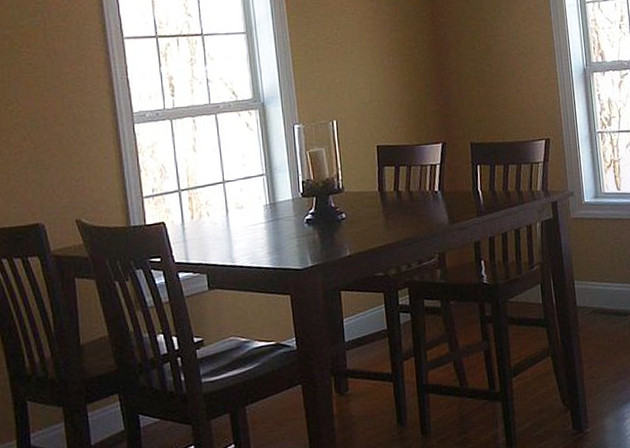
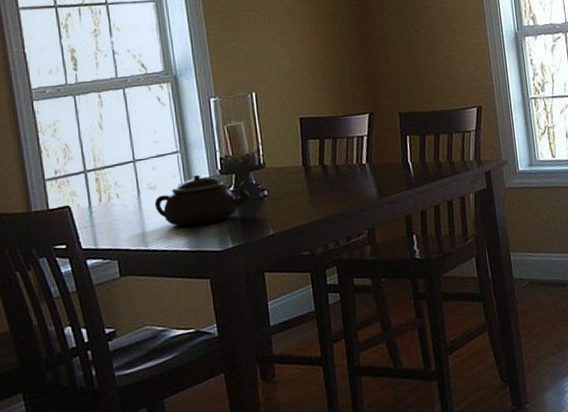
teapot: none [241,196,329,245] -> present [154,174,250,226]

